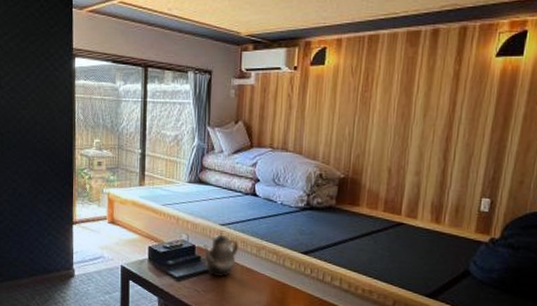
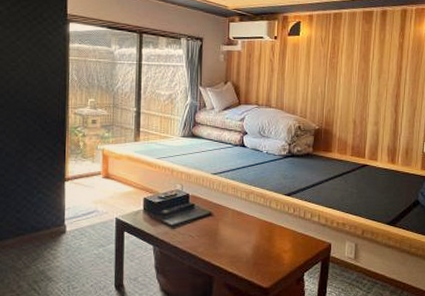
teapot: present [203,230,239,277] -> none [197,179,230,221]

